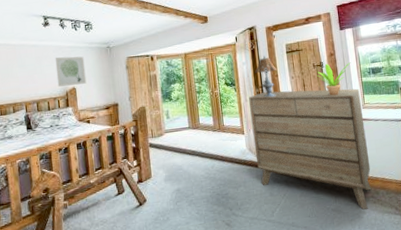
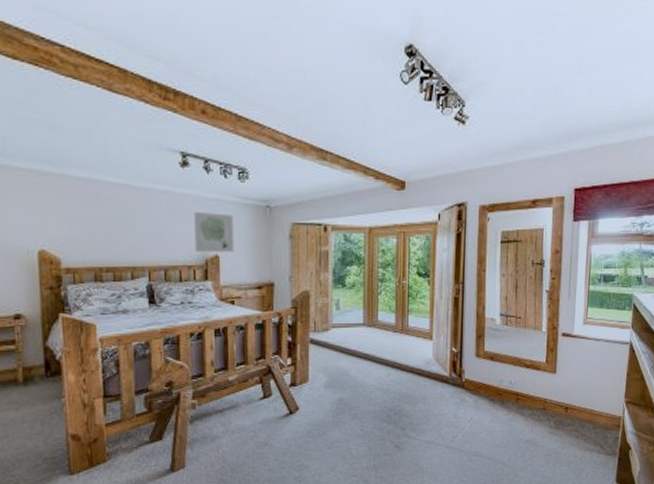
dresser: present [249,88,372,210] -> none [443,289,584,444]
table lamp: present [254,55,278,98] -> none [457,242,486,297]
potted plant: present [317,62,351,96] -> none [535,263,580,304]

